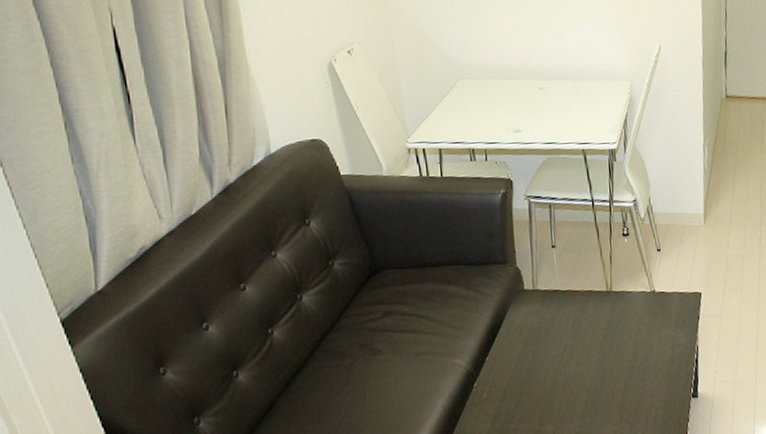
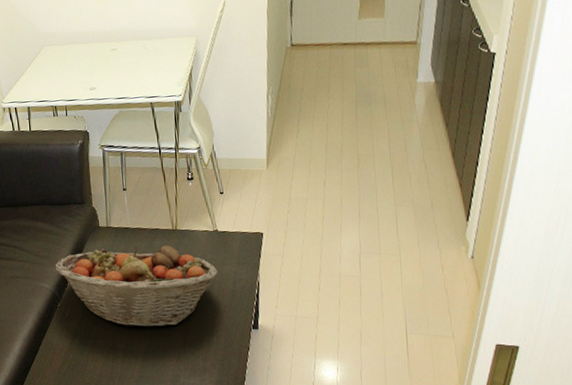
fruit basket: none [471,309,656,406] -> present [55,245,218,328]

